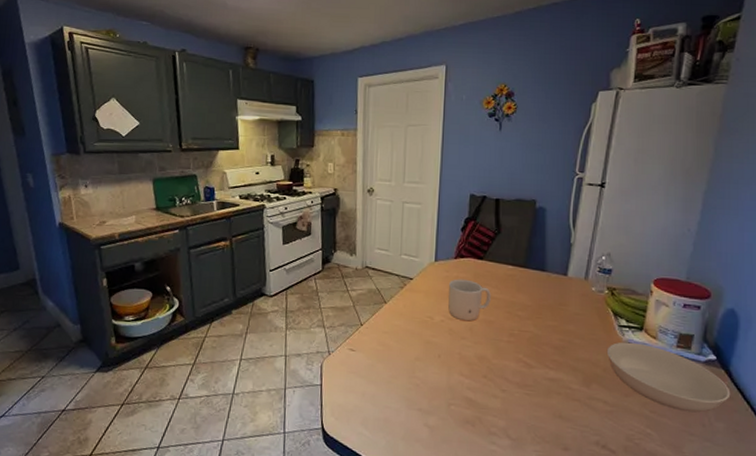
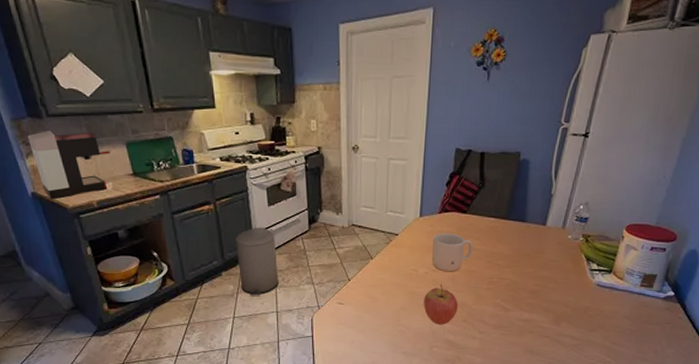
coffee maker: none [63,166,137,230] -> present [27,131,110,200]
pedal bin: none [248,265,289,338] -> present [235,227,279,297]
fruit: none [440,334,477,380] -> present [423,284,458,325]
bowl: present [606,342,731,413] -> none [577,284,683,342]

